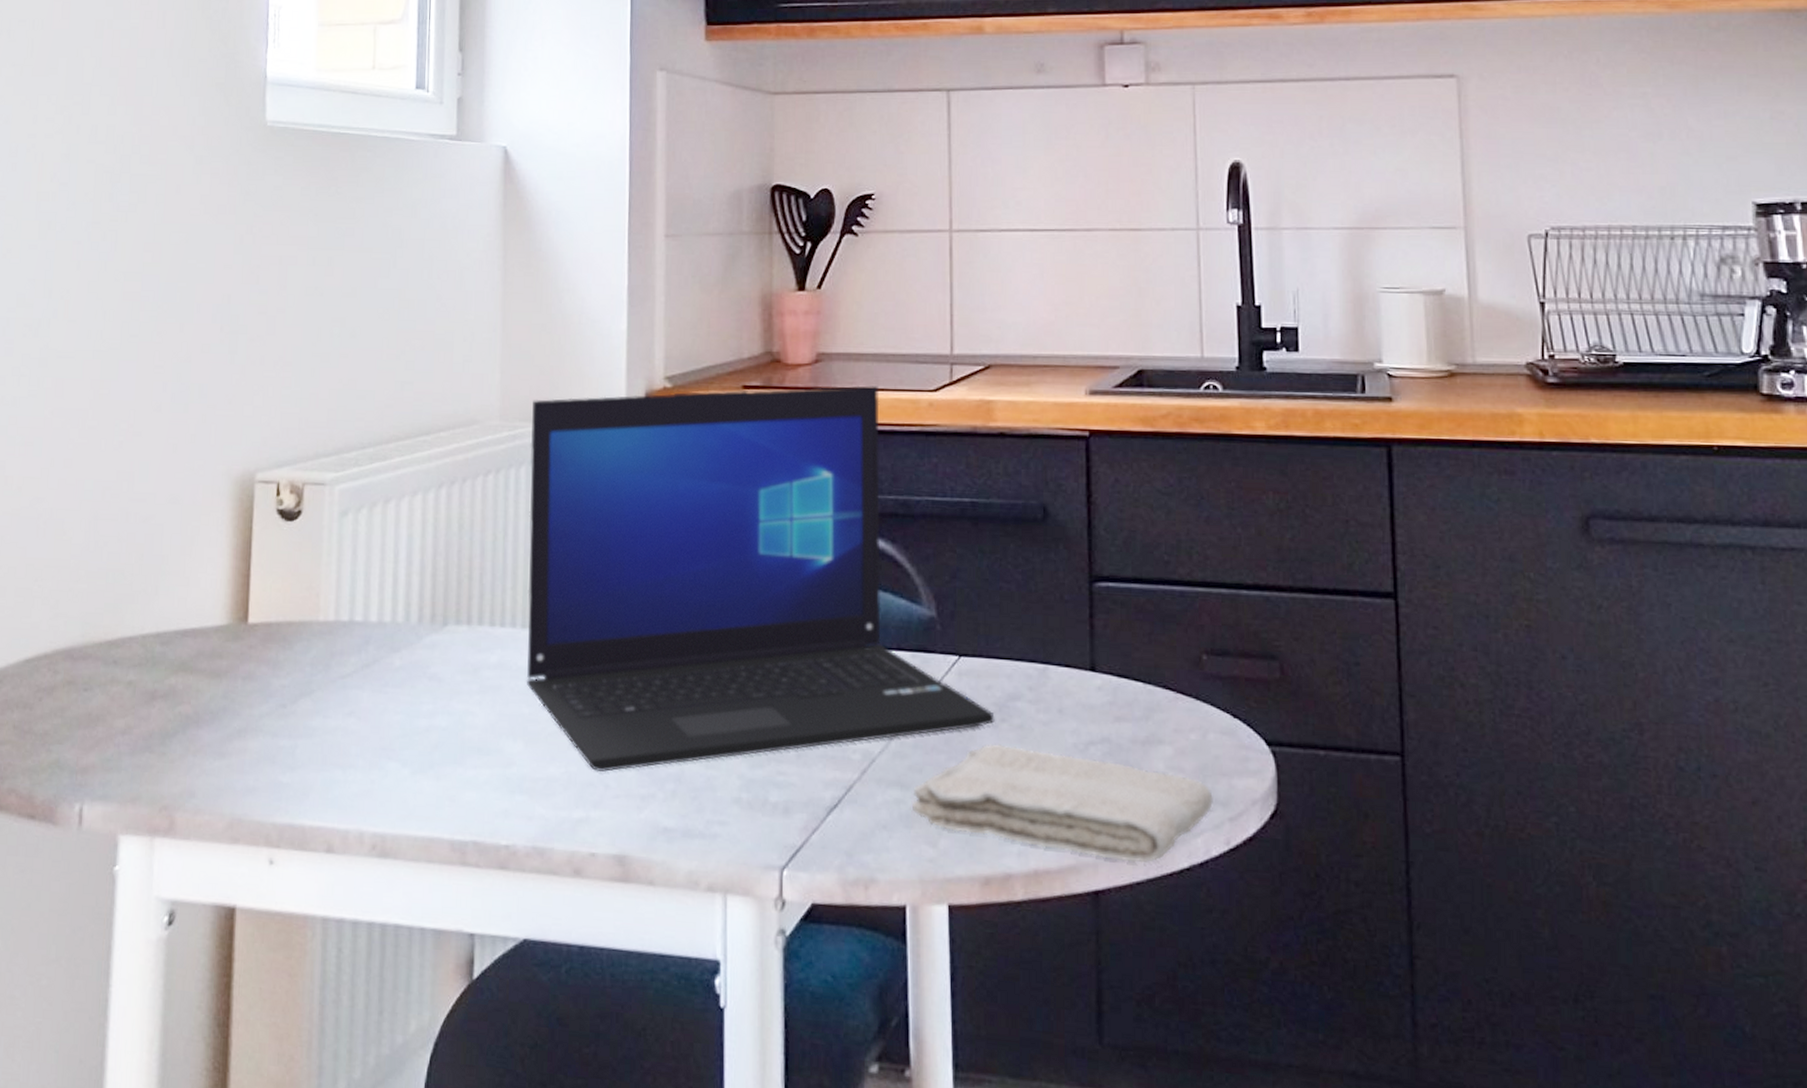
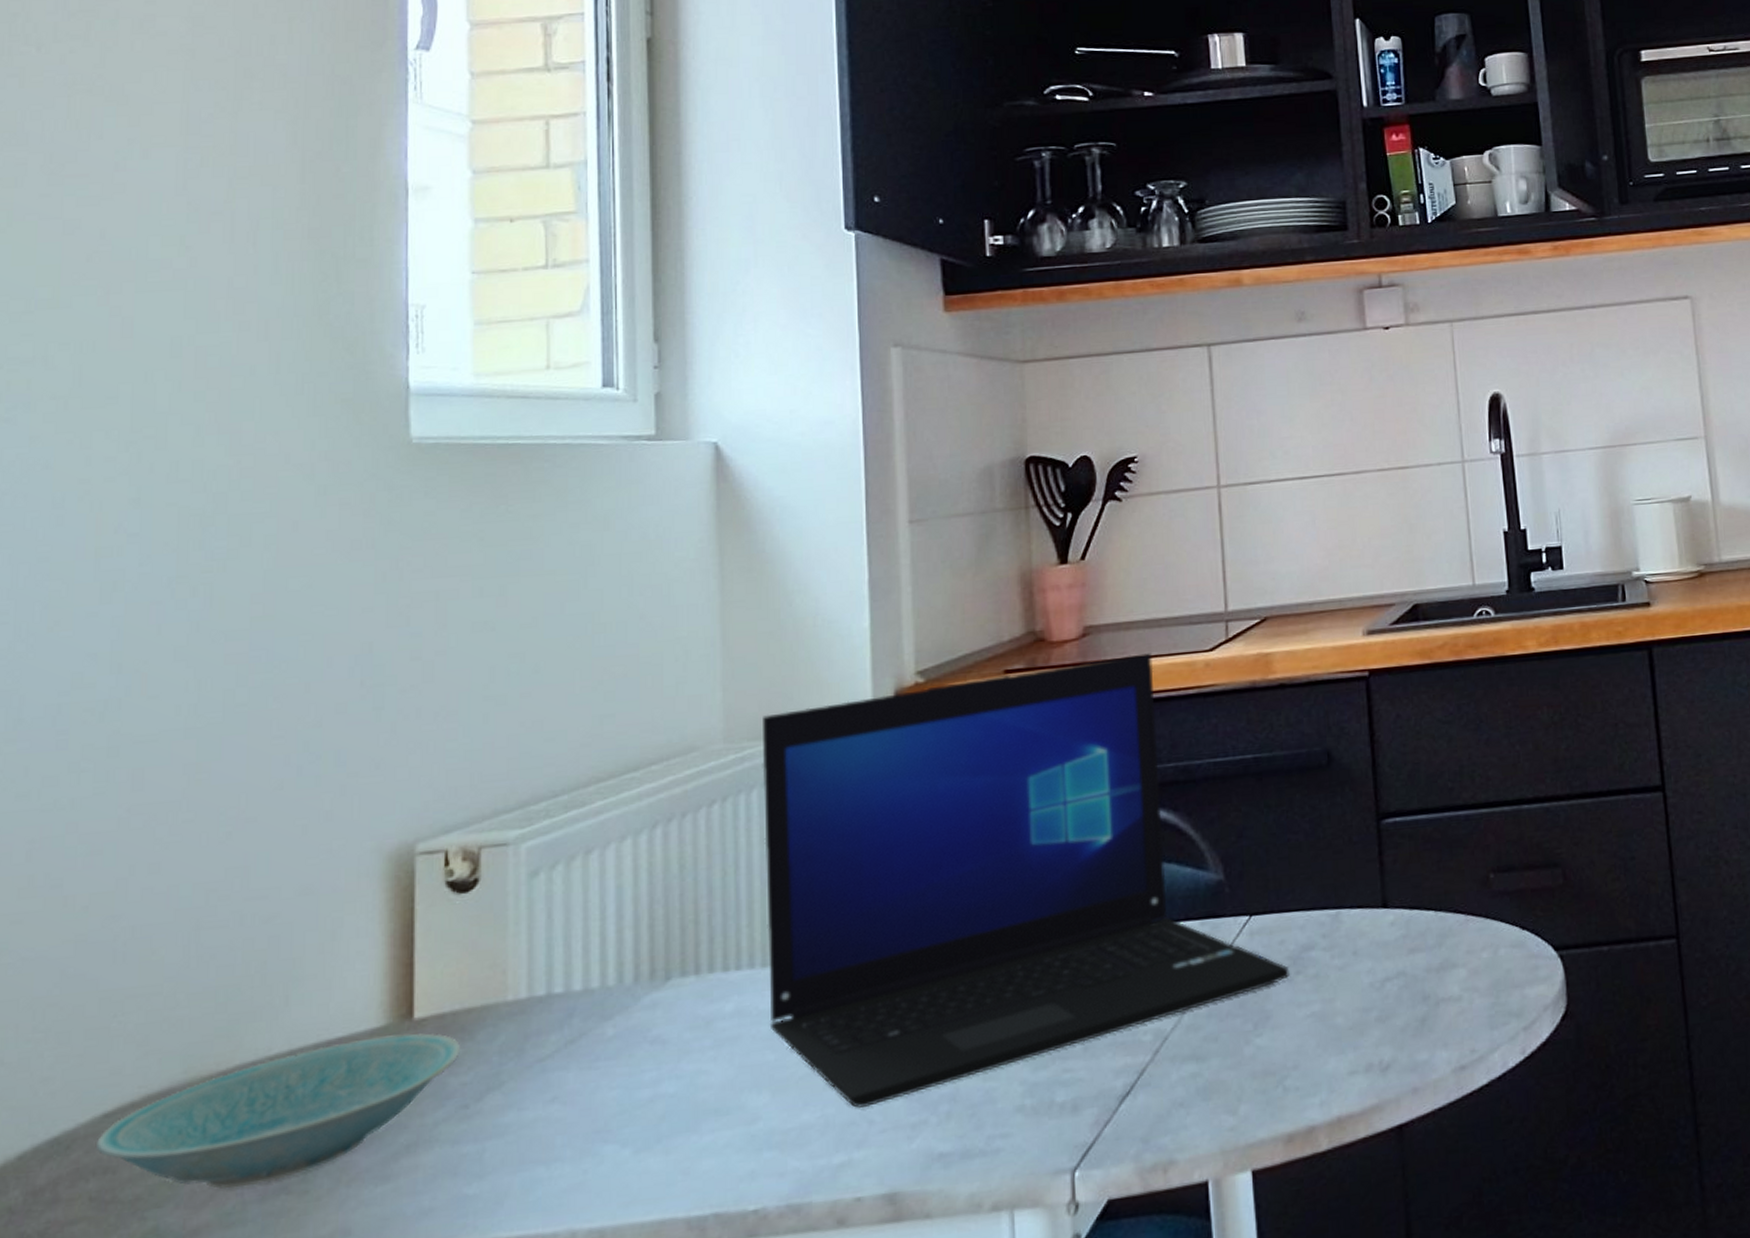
bowl: none [19,633,282,741] -> present [95,1033,460,1189]
washcloth: present [912,744,1213,863] -> none [1209,994,1507,1095]

